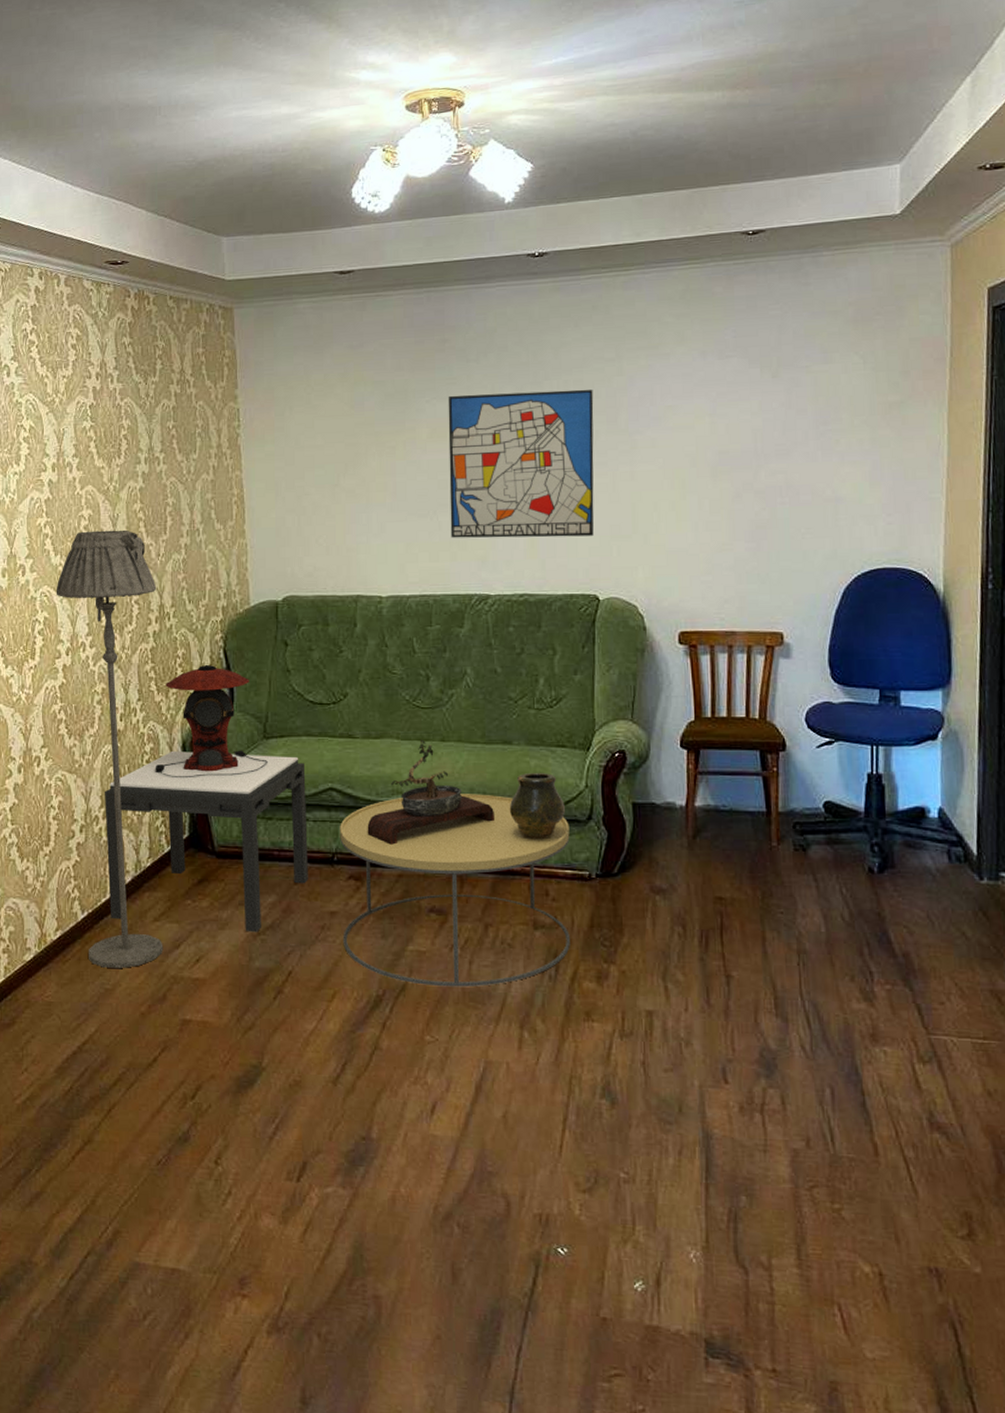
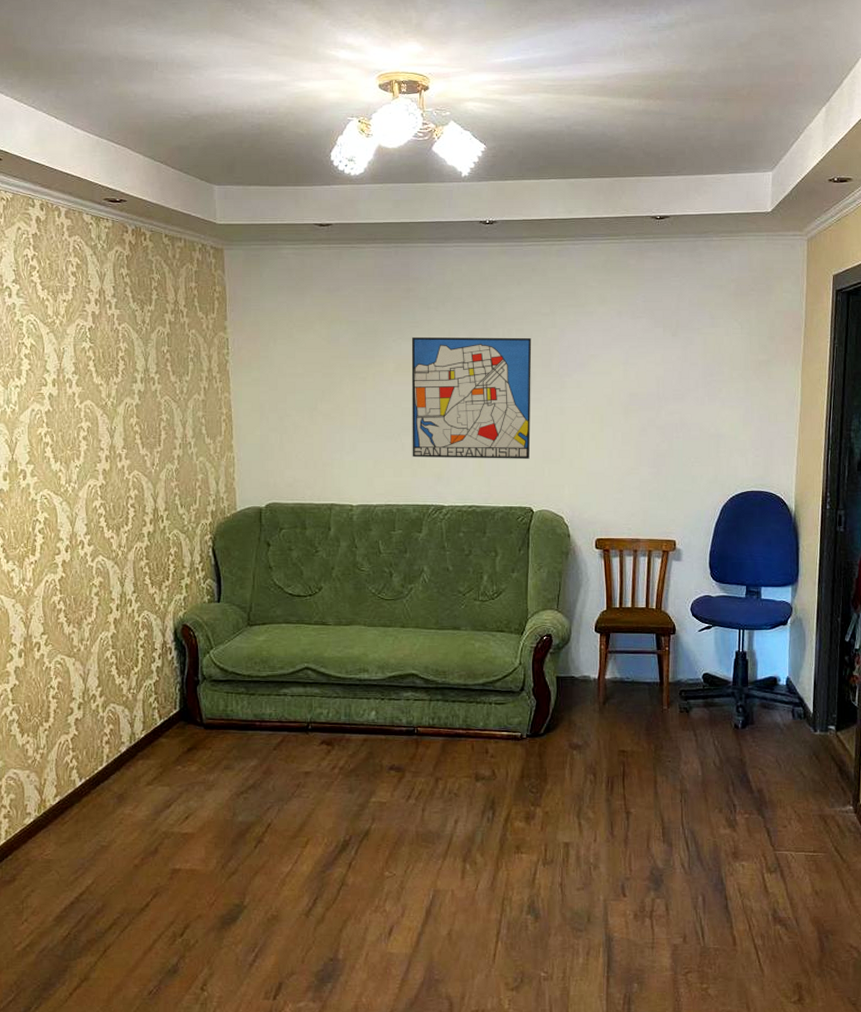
floor lamp: present [56,529,163,968] -> none [56,441,156,827]
side table: present [104,750,308,933] -> none [101,636,286,792]
table lamp: present [156,664,268,779] -> none [149,561,251,661]
coffee table: present [340,794,570,987] -> none [314,671,506,831]
bonsai tree: present [367,739,496,845] -> none [337,626,446,714]
vase: present [509,772,565,837] -> none [457,652,502,706]

